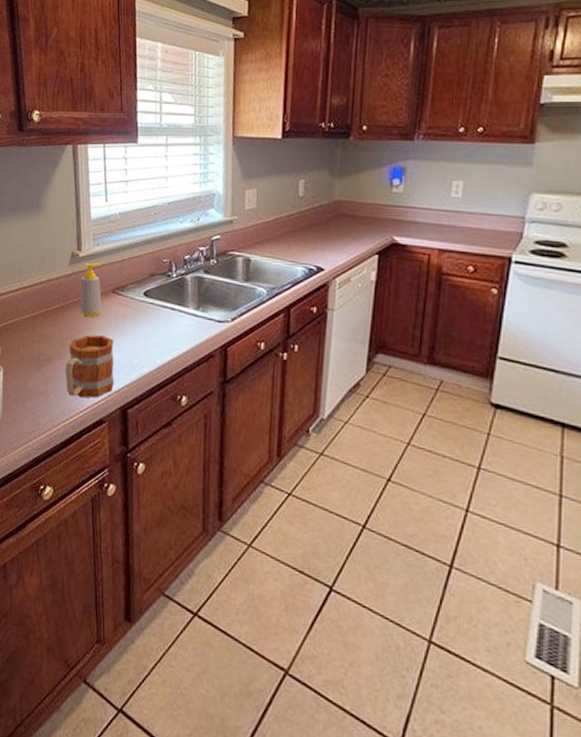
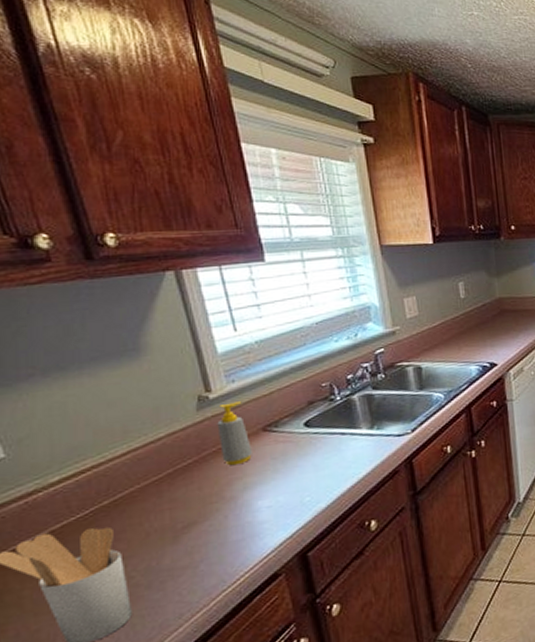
mug: present [65,334,114,398] -> none [214,480,285,560]

